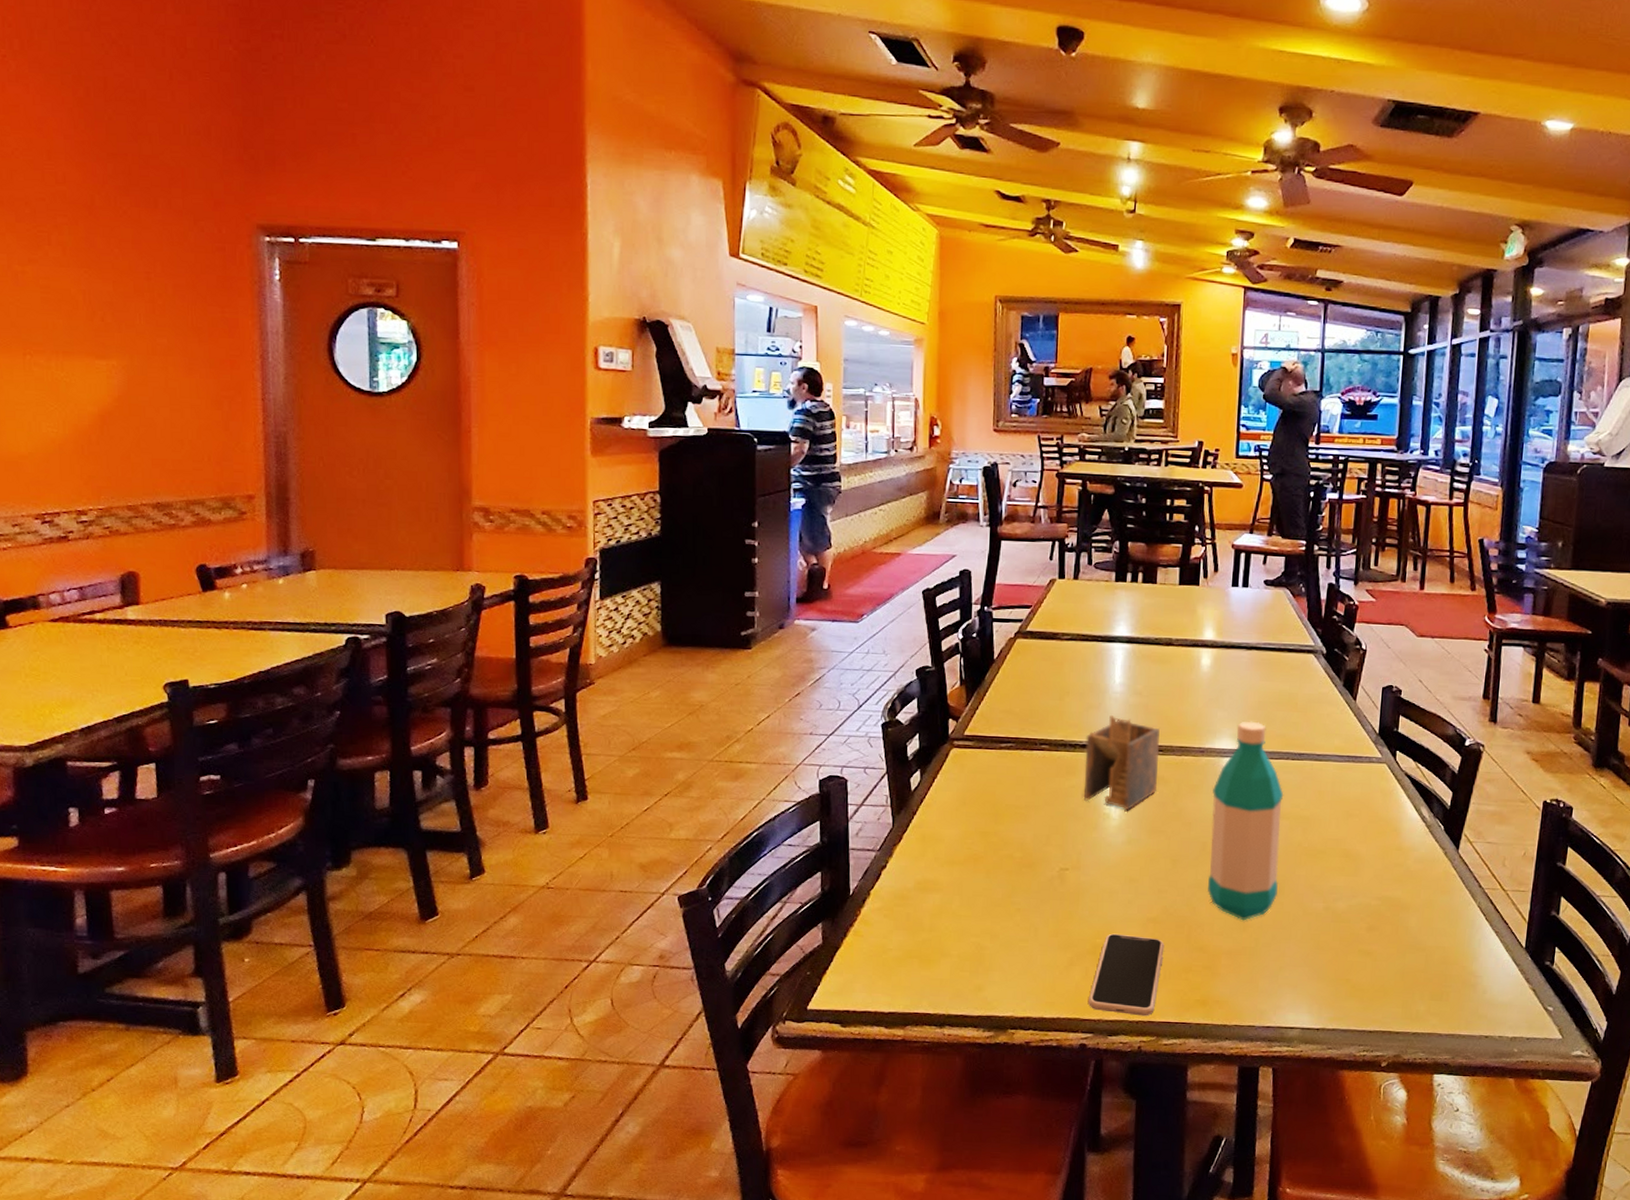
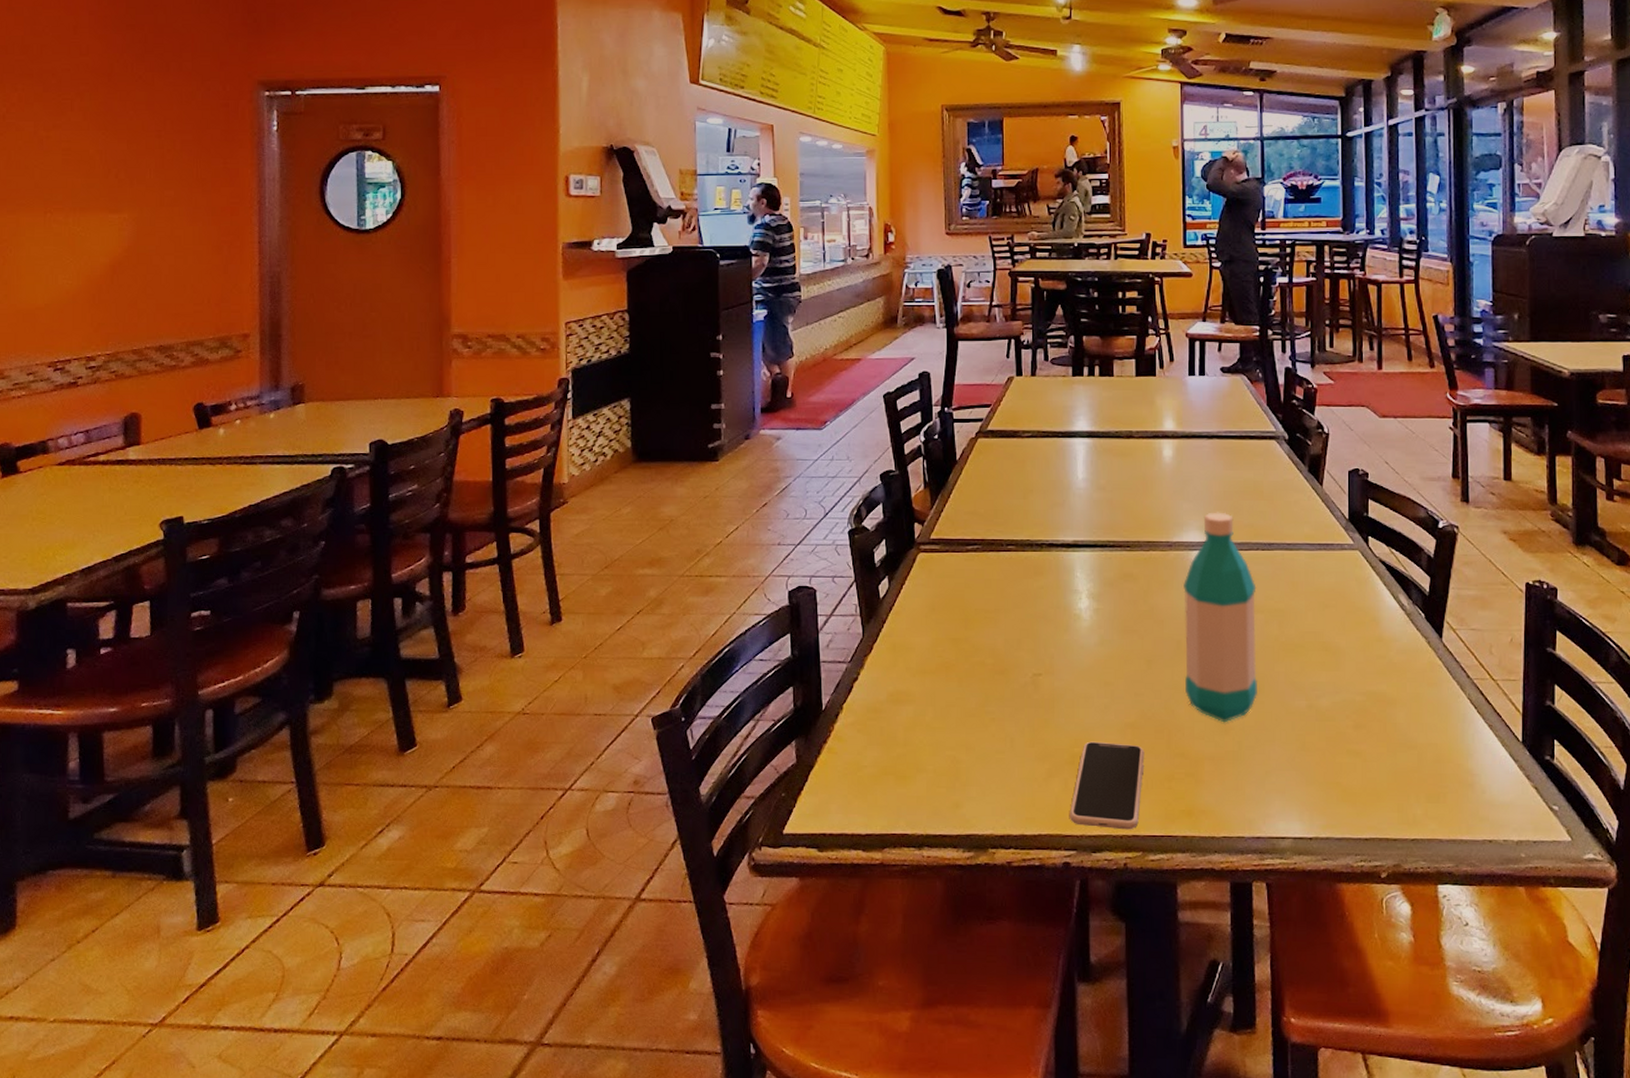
napkin holder: present [1083,715,1160,811] -> none [1052,512,1127,611]

